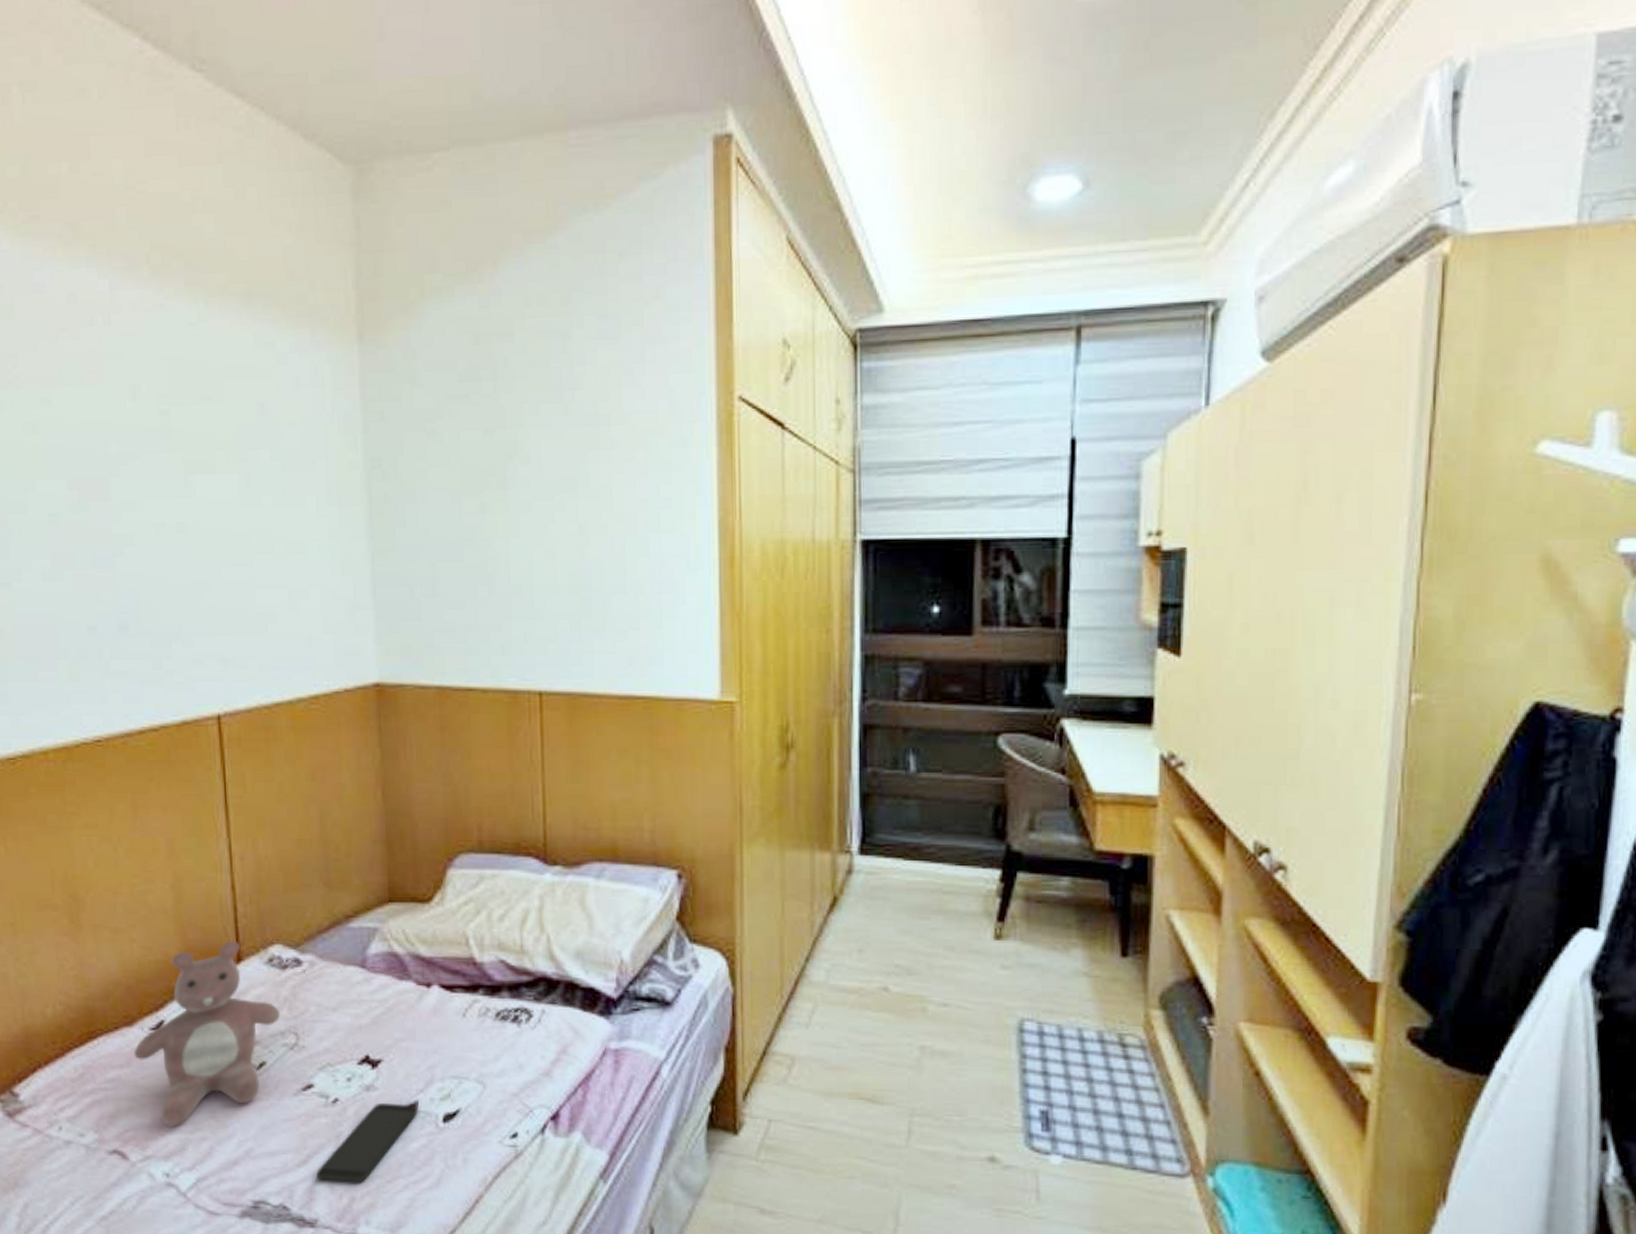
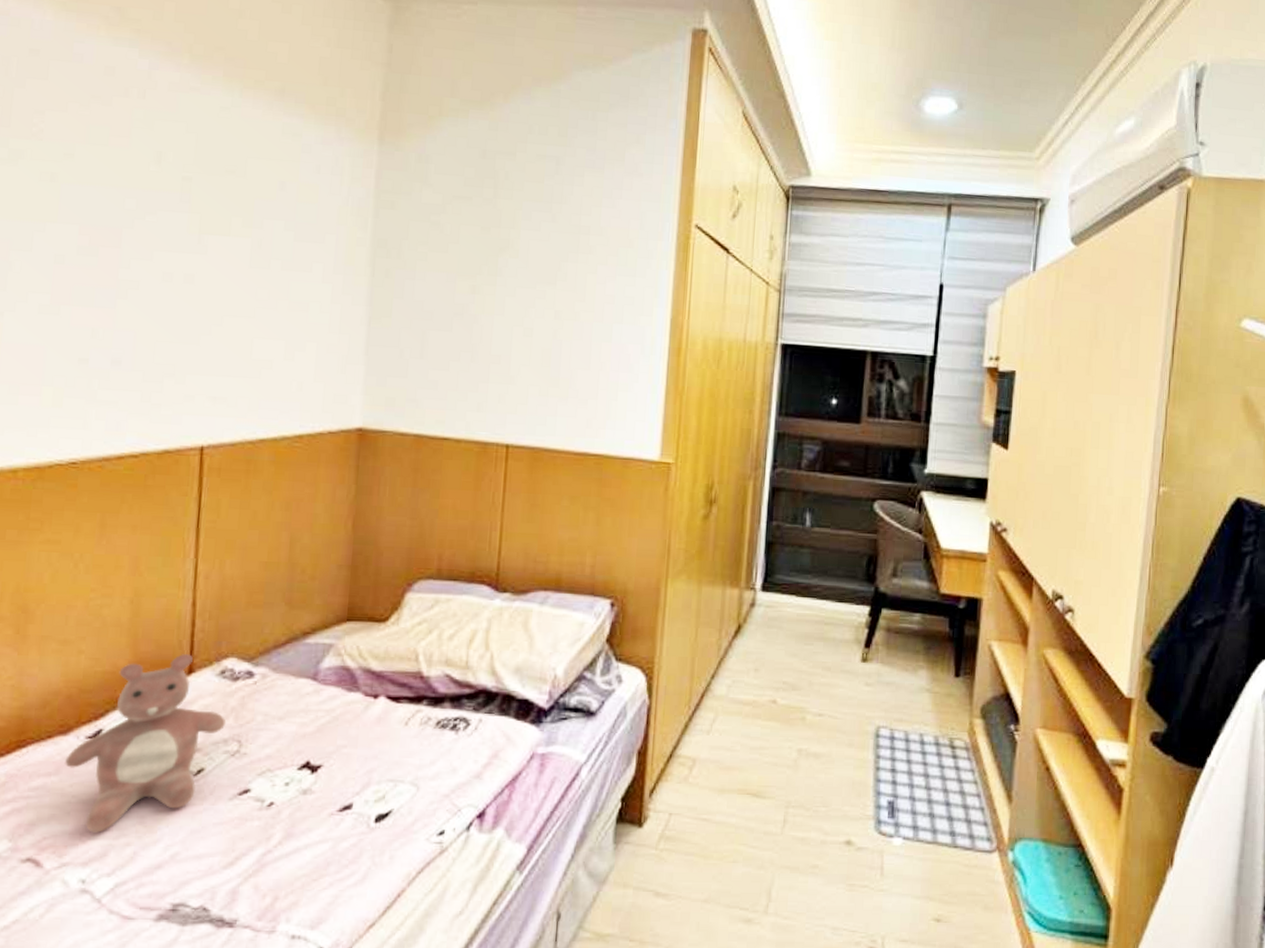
mobile phone: present [316,1102,420,1183] -> none [242,805,354,883]

